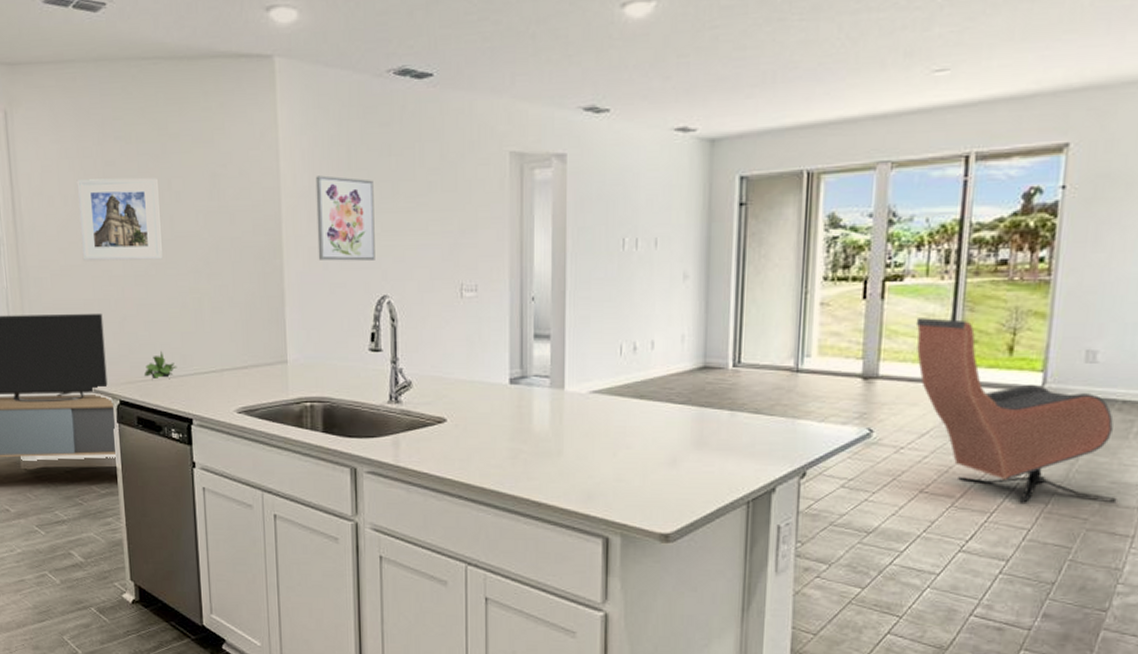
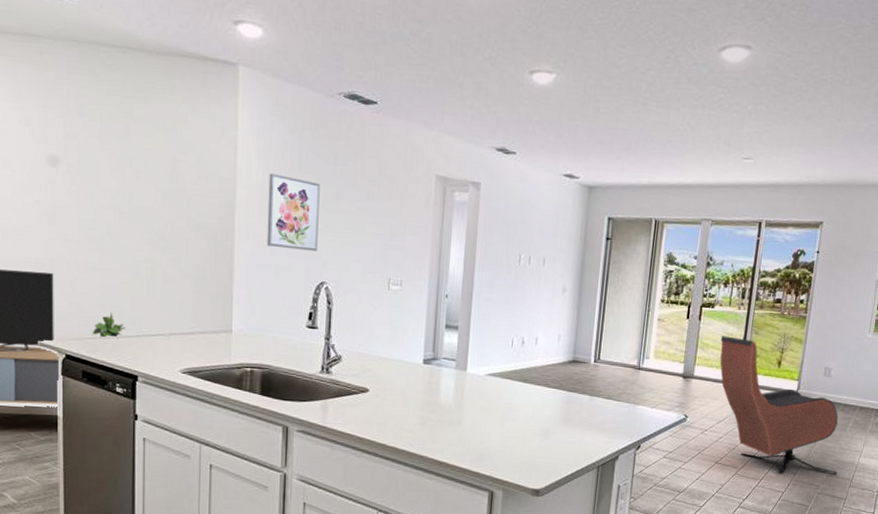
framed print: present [76,178,163,261] -> none [36,147,119,230]

